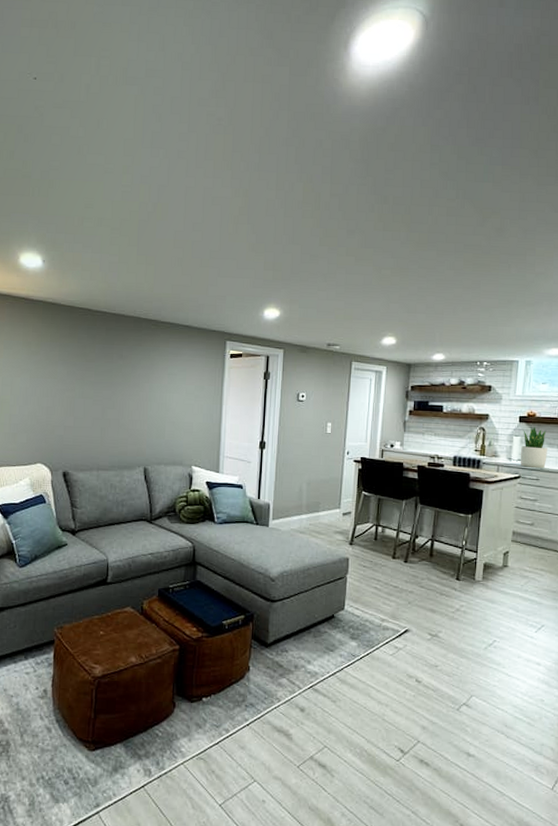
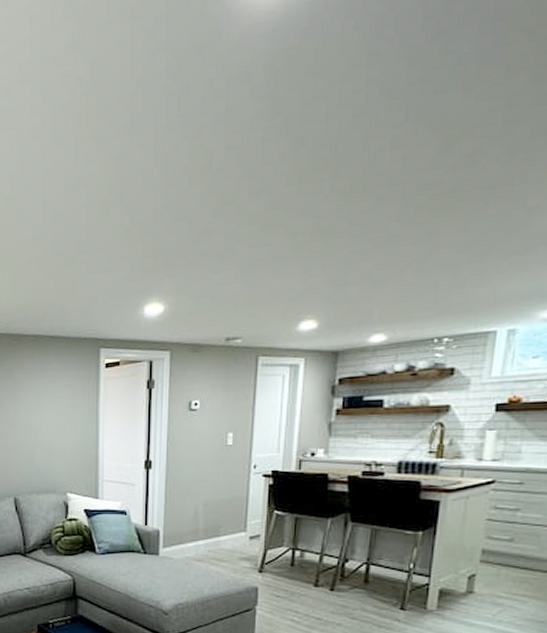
planter: present [520,427,547,469] -> none [495,416,538,469]

